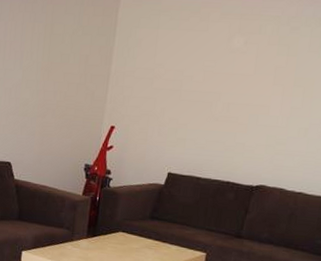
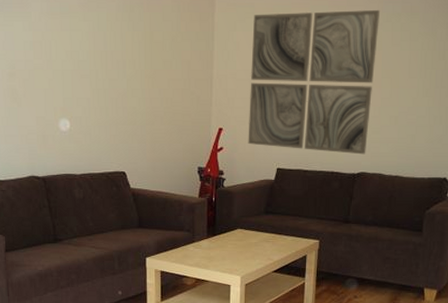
wall art: none [140,11,300,167] -> present [248,9,381,155]

